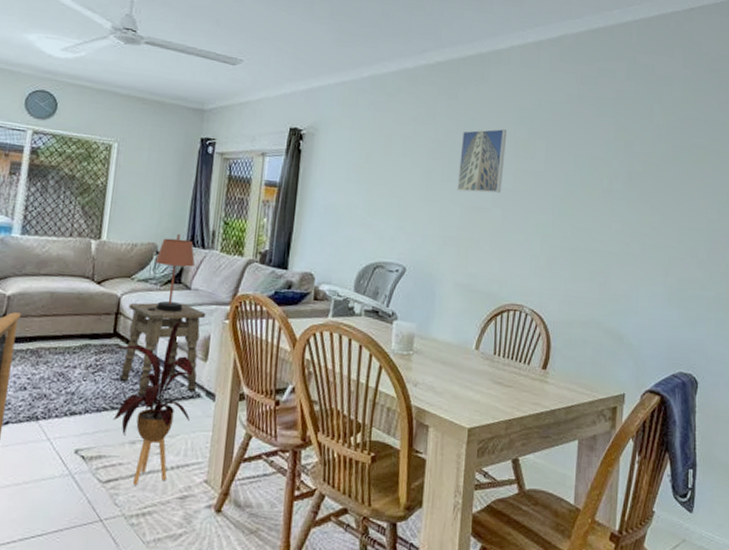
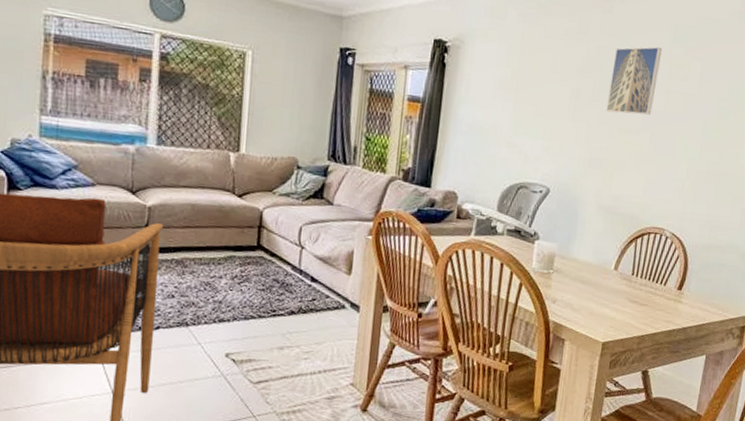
house plant: present [112,320,194,485] -> none [260,235,338,386]
side table: present [119,302,206,397] -> none [265,216,349,307]
table lamp: present [147,233,195,313] -> none [290,148,337,228]

